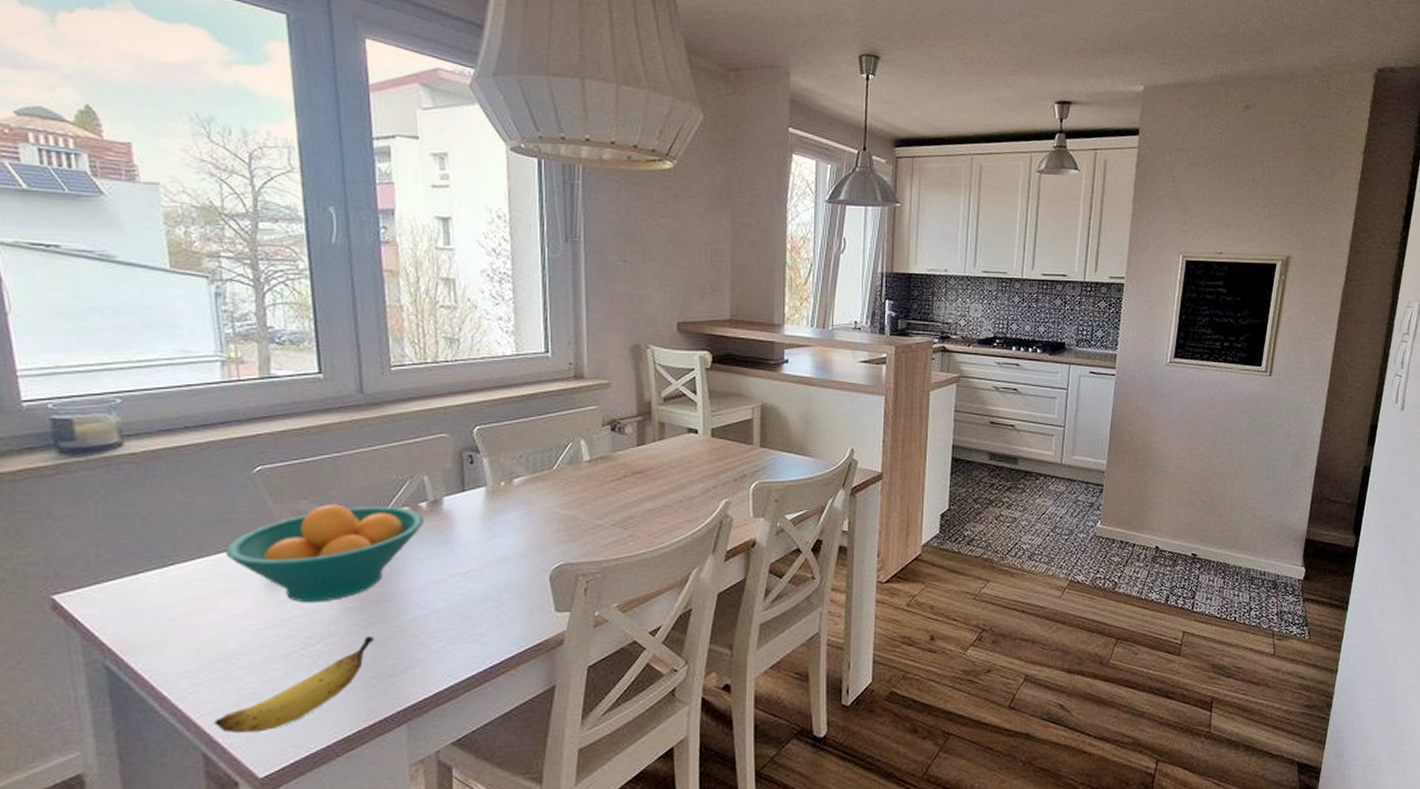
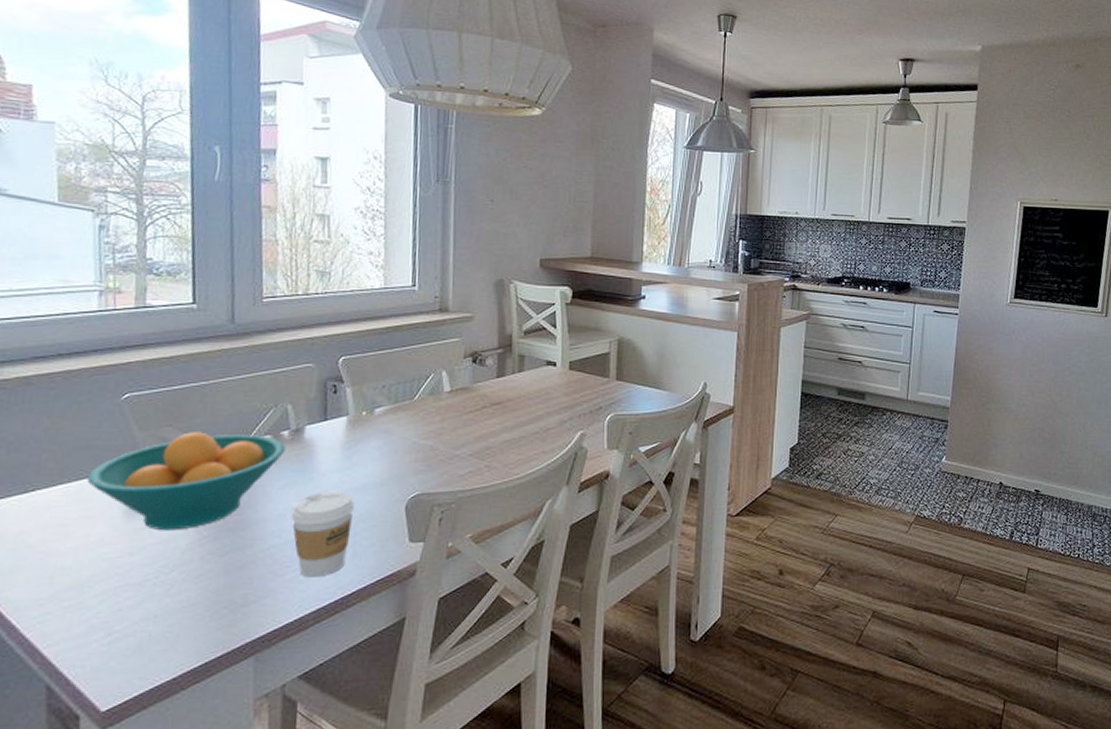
banana: present [214,636,374,734] -> none [60,565,228,665]
coffee cup: none [435,561,498,647] -> present [291,490,355,578]

